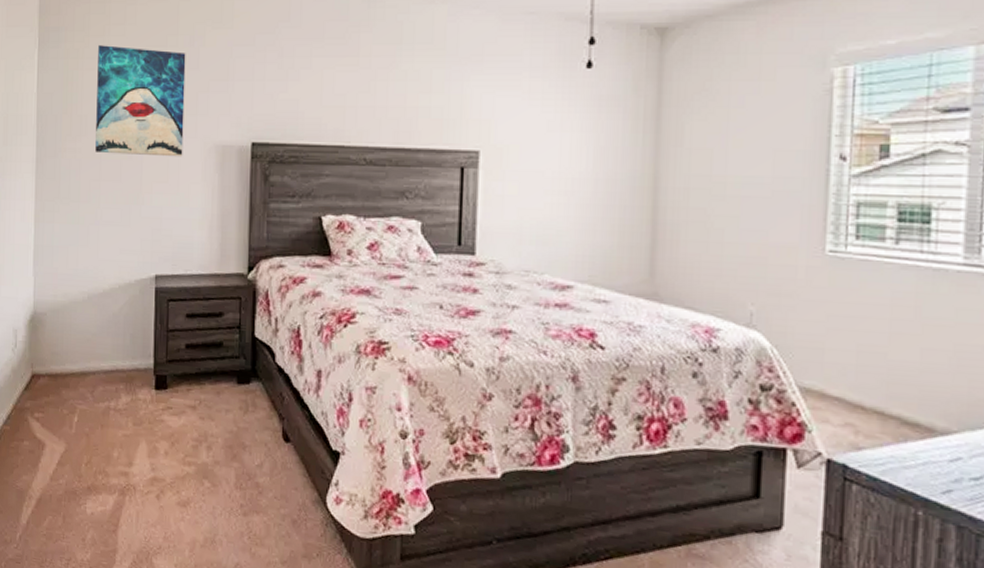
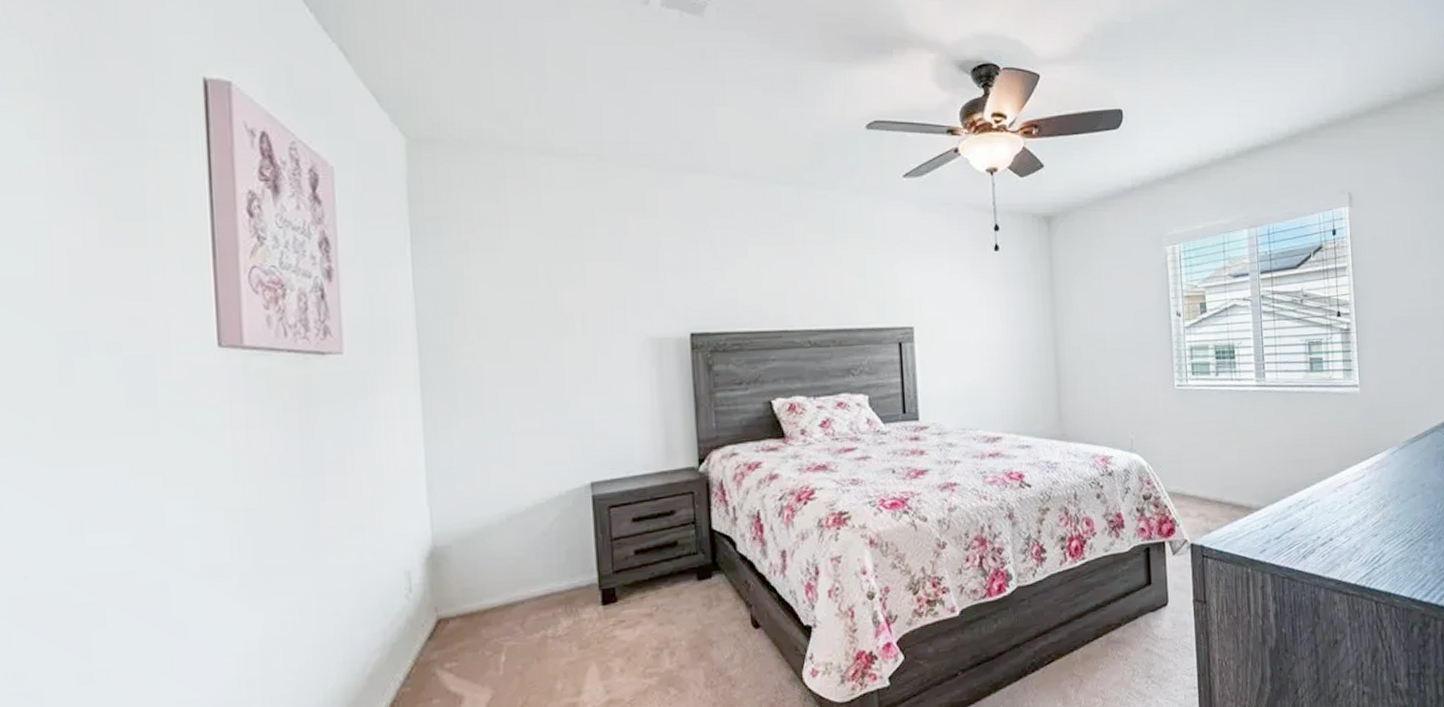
wall art: present [95,45,186,157] -> none [494,237,612,357]

